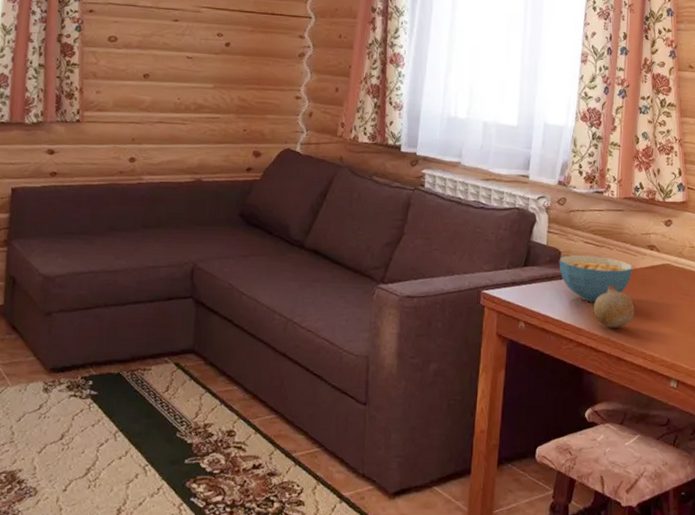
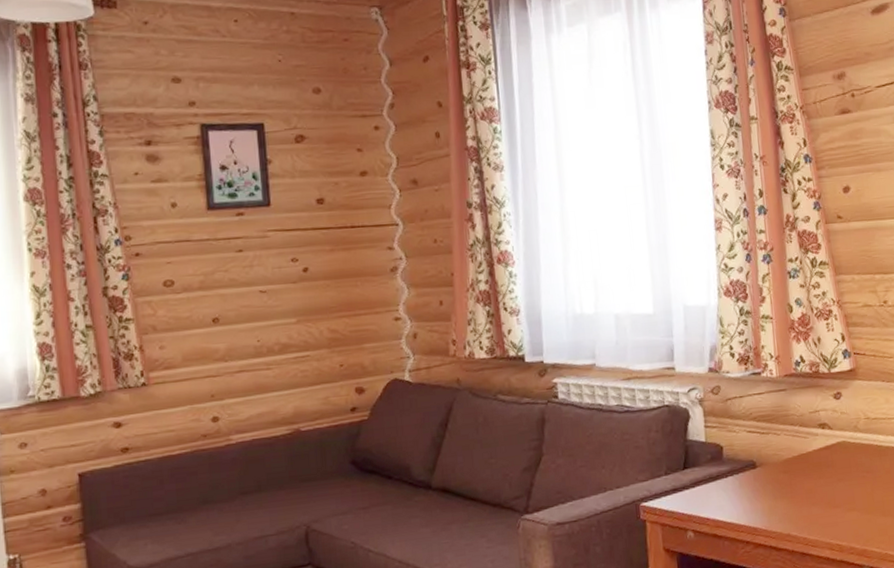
cereal bowl: present [559,254,632,302] -> none [722,444,805,497]
fruit: present [594,284,635,329] -> none [767,473,814,522]

